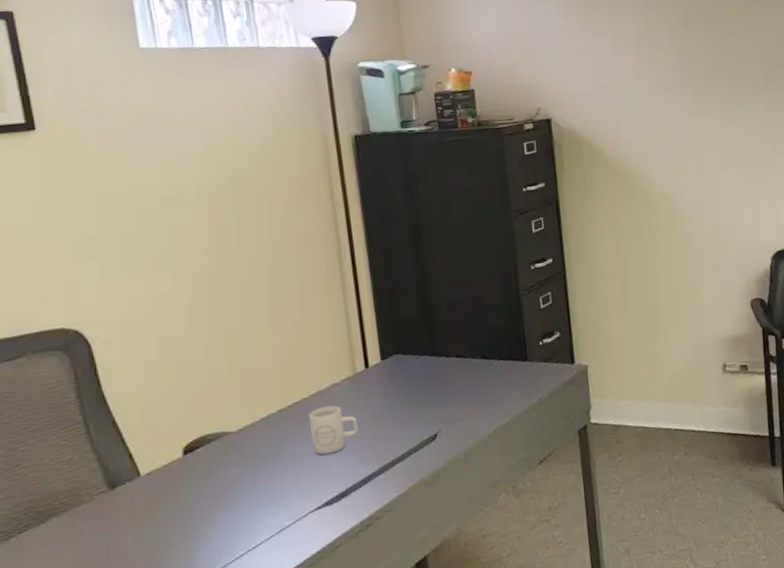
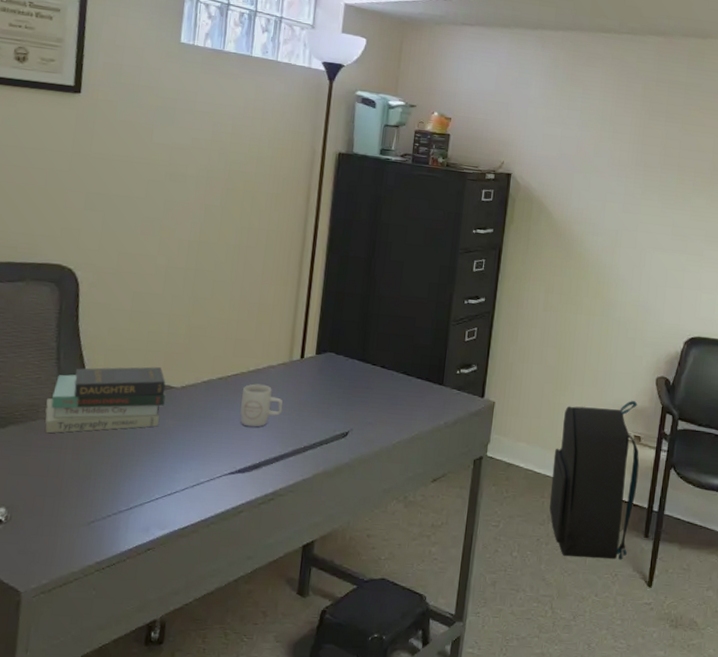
books: none [85,414,224,517] -> present [45,367,166,434]
backpack: none [661,330,759,506] -> present [549,401,640,560]

